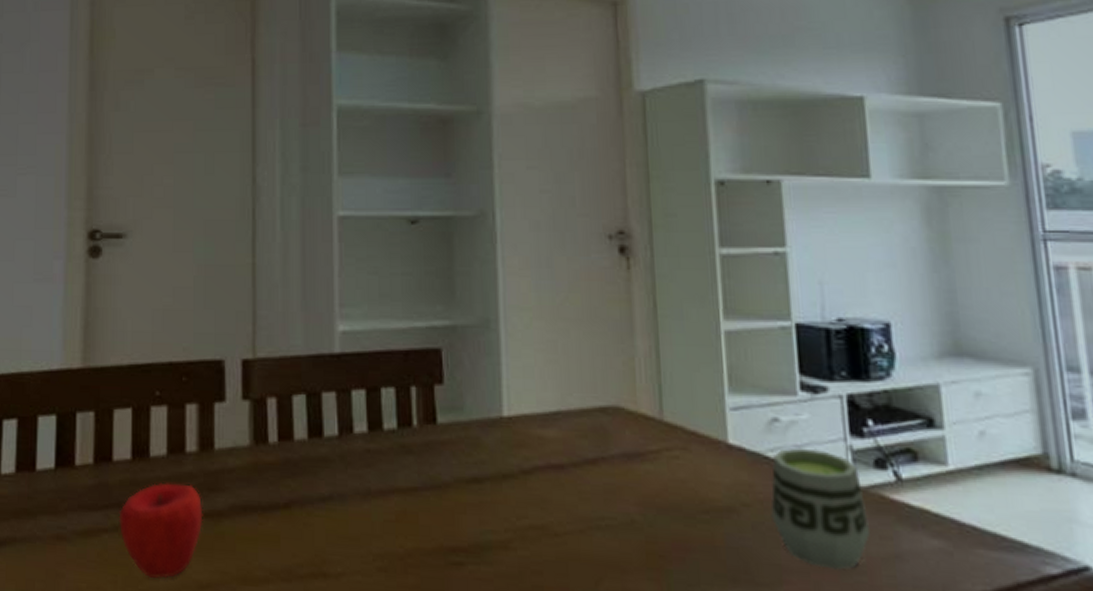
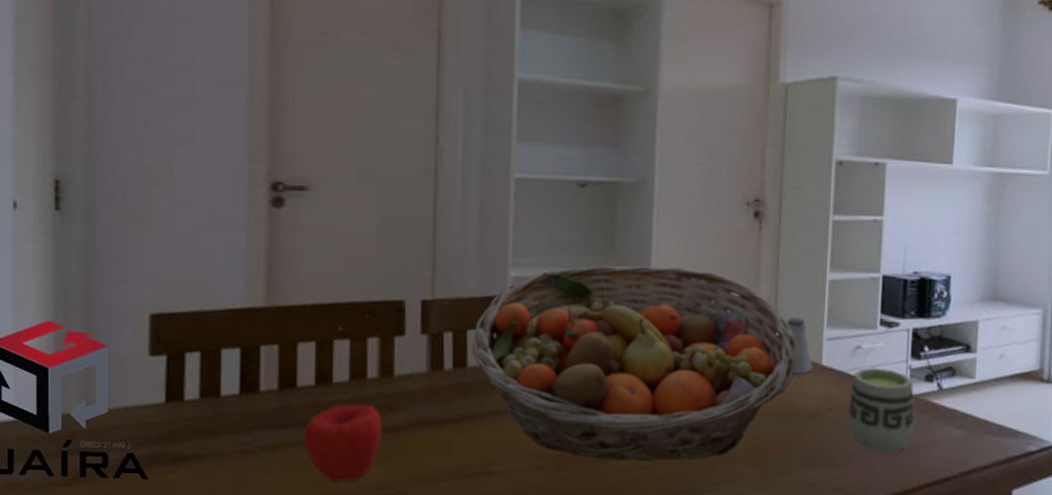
fruit basket: none [298,315,696,569] -> present [471,265,799,461]
saltshaker: none [667,378,716,455] -> present [776,316,812,374]

